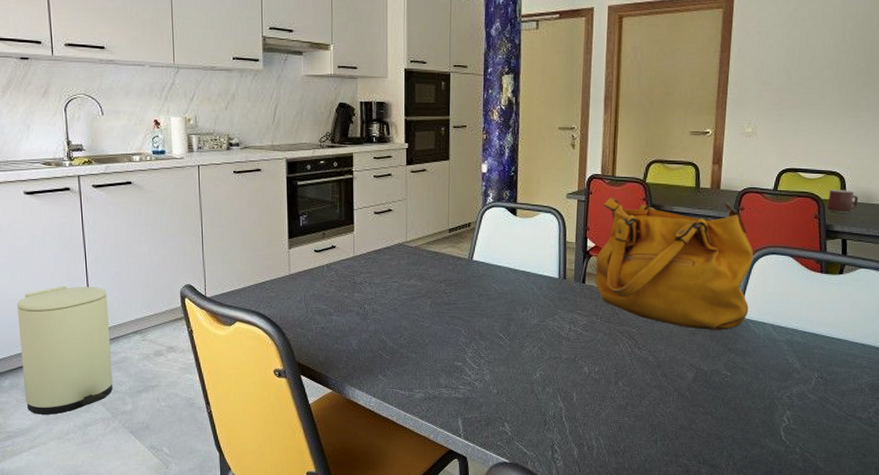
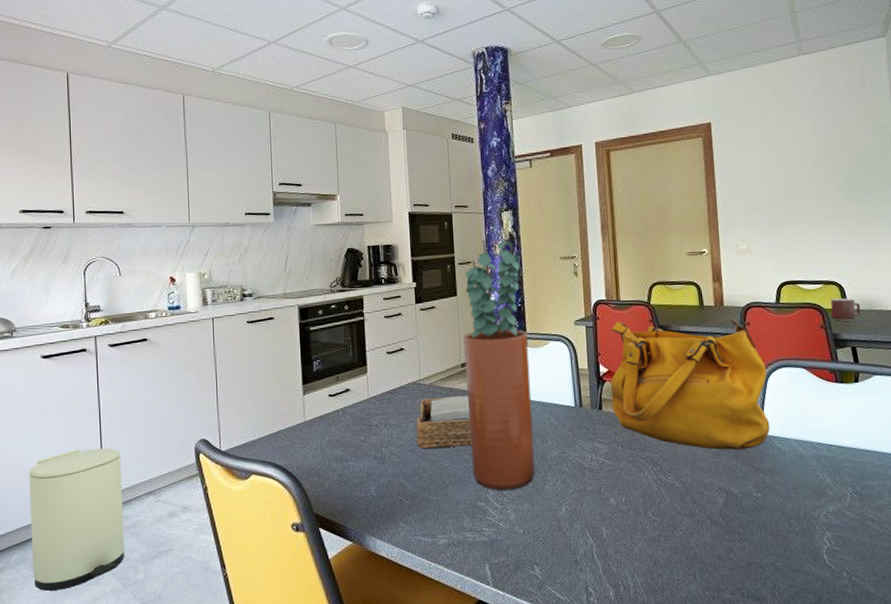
napkin holder: none [399,260,454,309] -> present [416,395,472,449]
vase: none [452,92,518,353] -> present [463,228,536,490]

